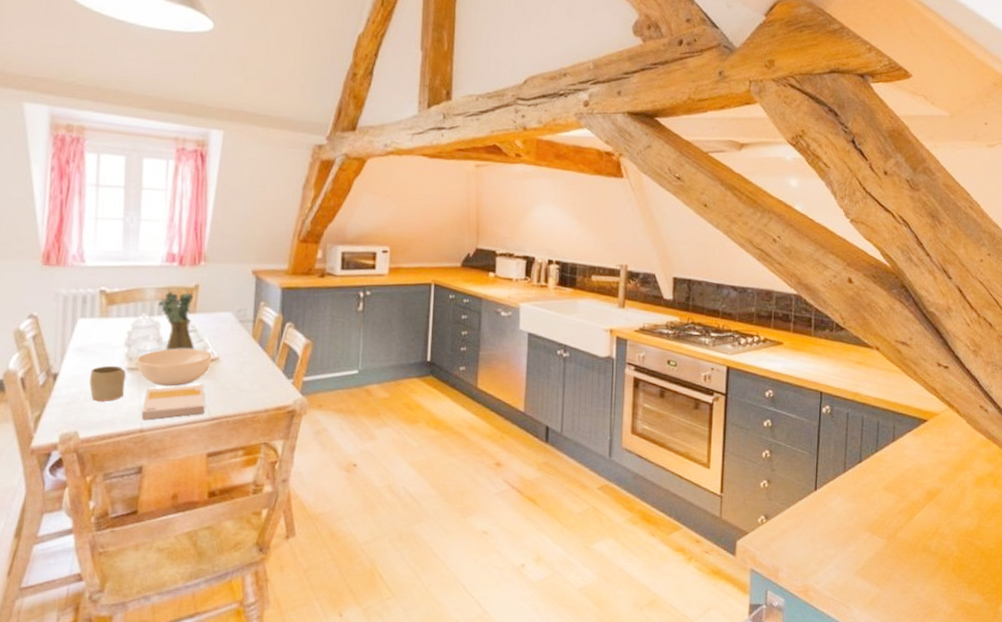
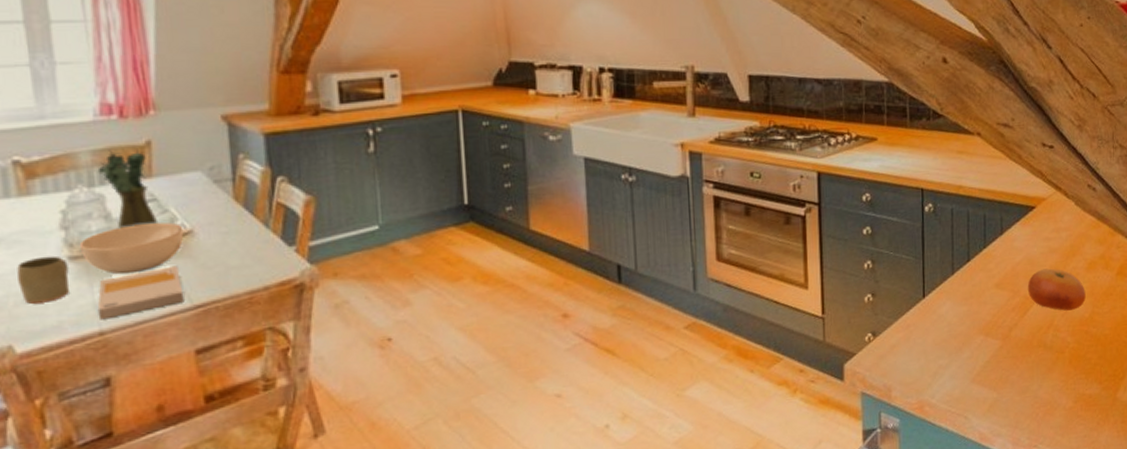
fruit: none [915,478,973,521] -> present [1027,268,1086,311]

